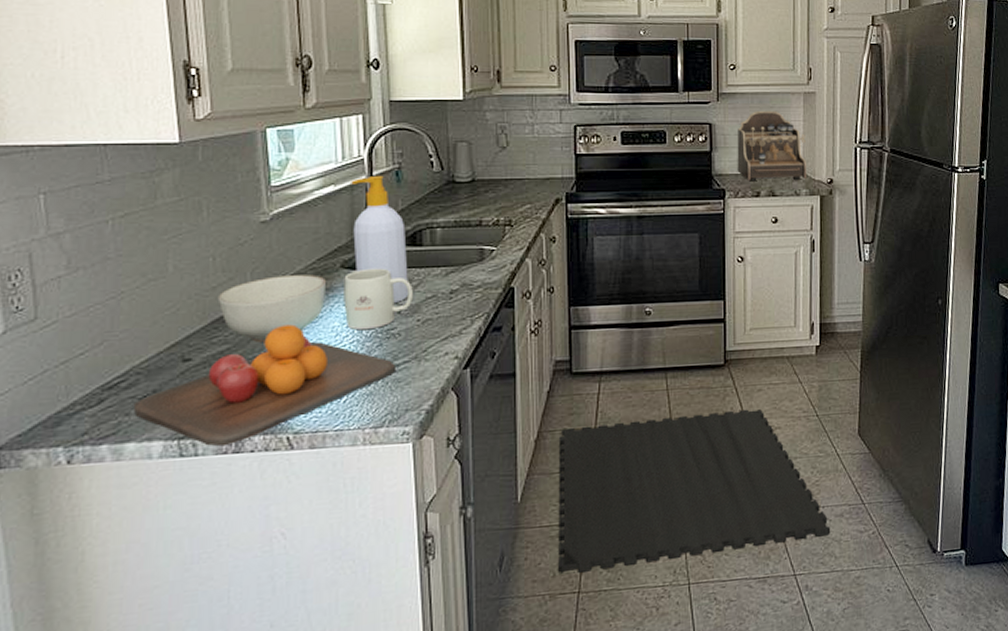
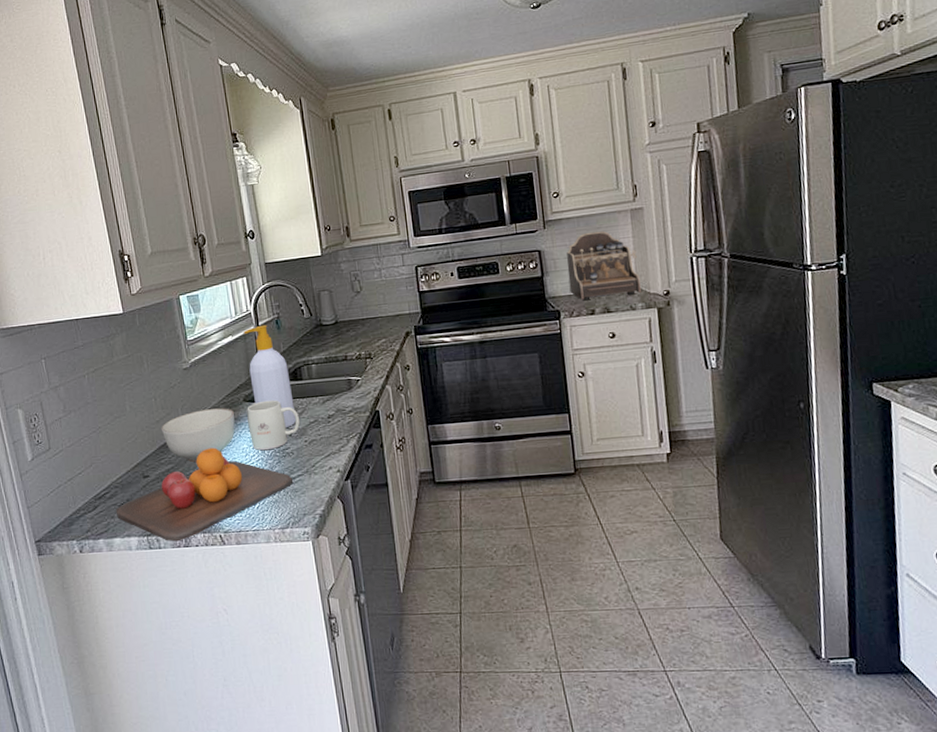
floor mat: present [558,409,831,573] -> none [429,514,700,655]

